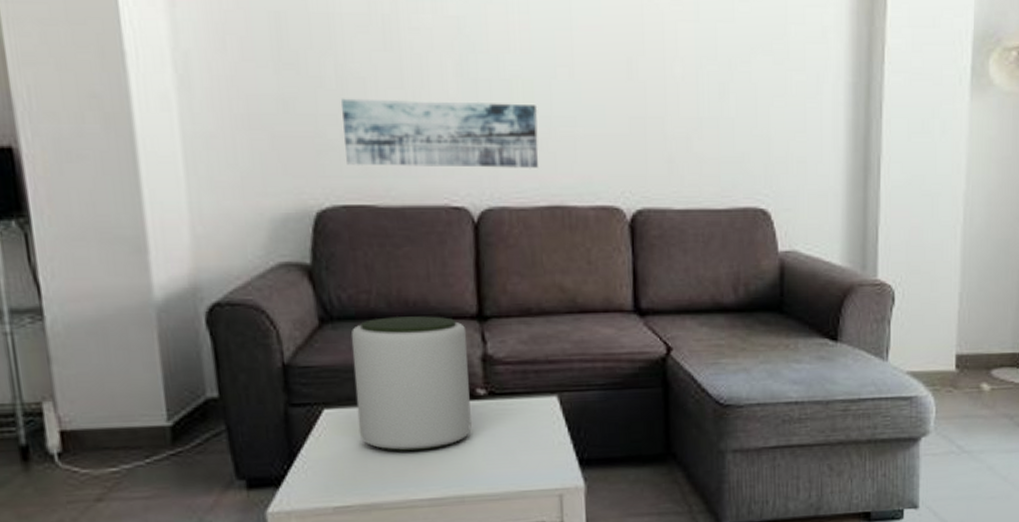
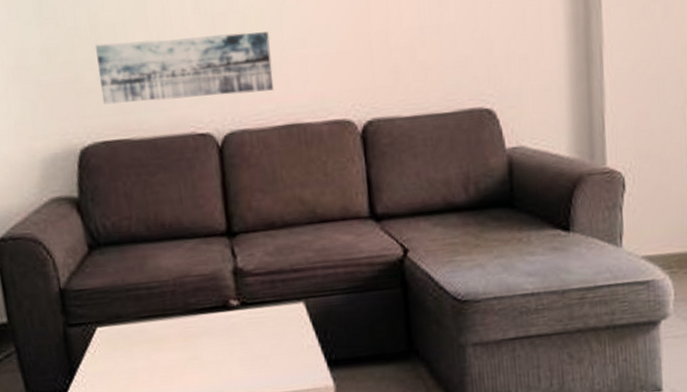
plant pot: present [350,316,472,452] -> none [116,236,228,362]

